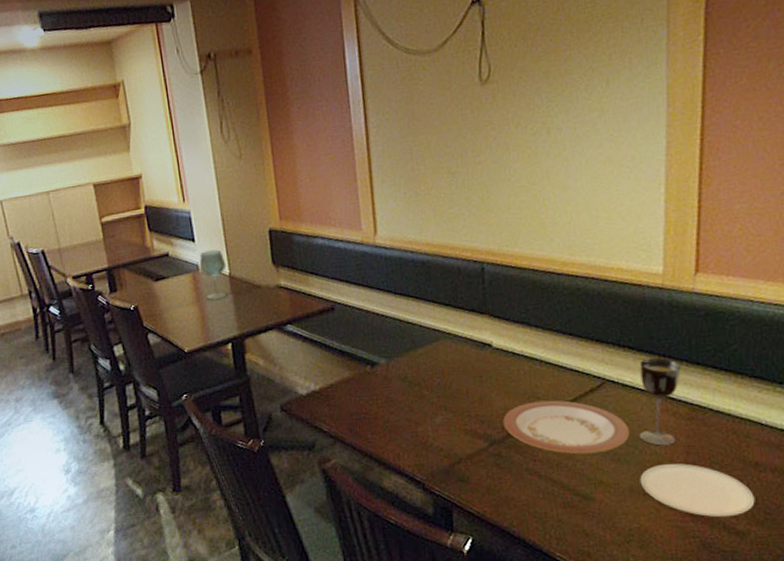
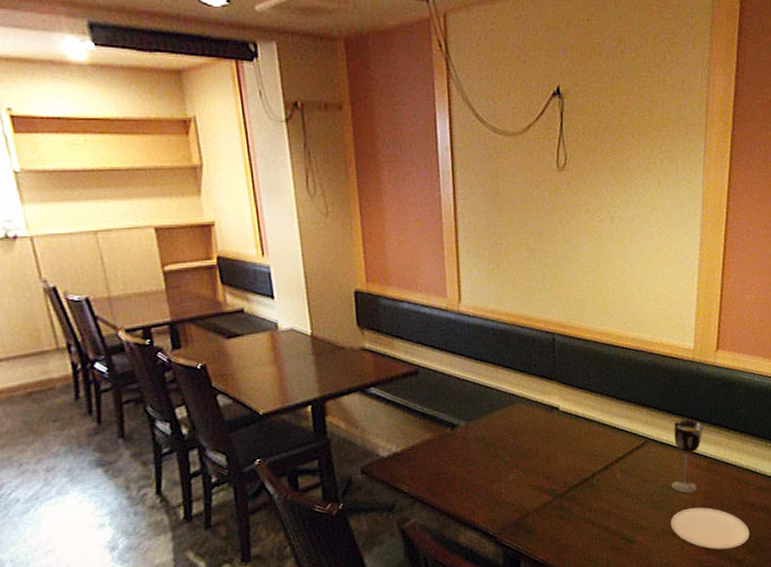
wine glass: present [199,249,227,301] -> none [278,308,308,362]
plate: present [502,400,630,455] -> none [565,457,665,504]

